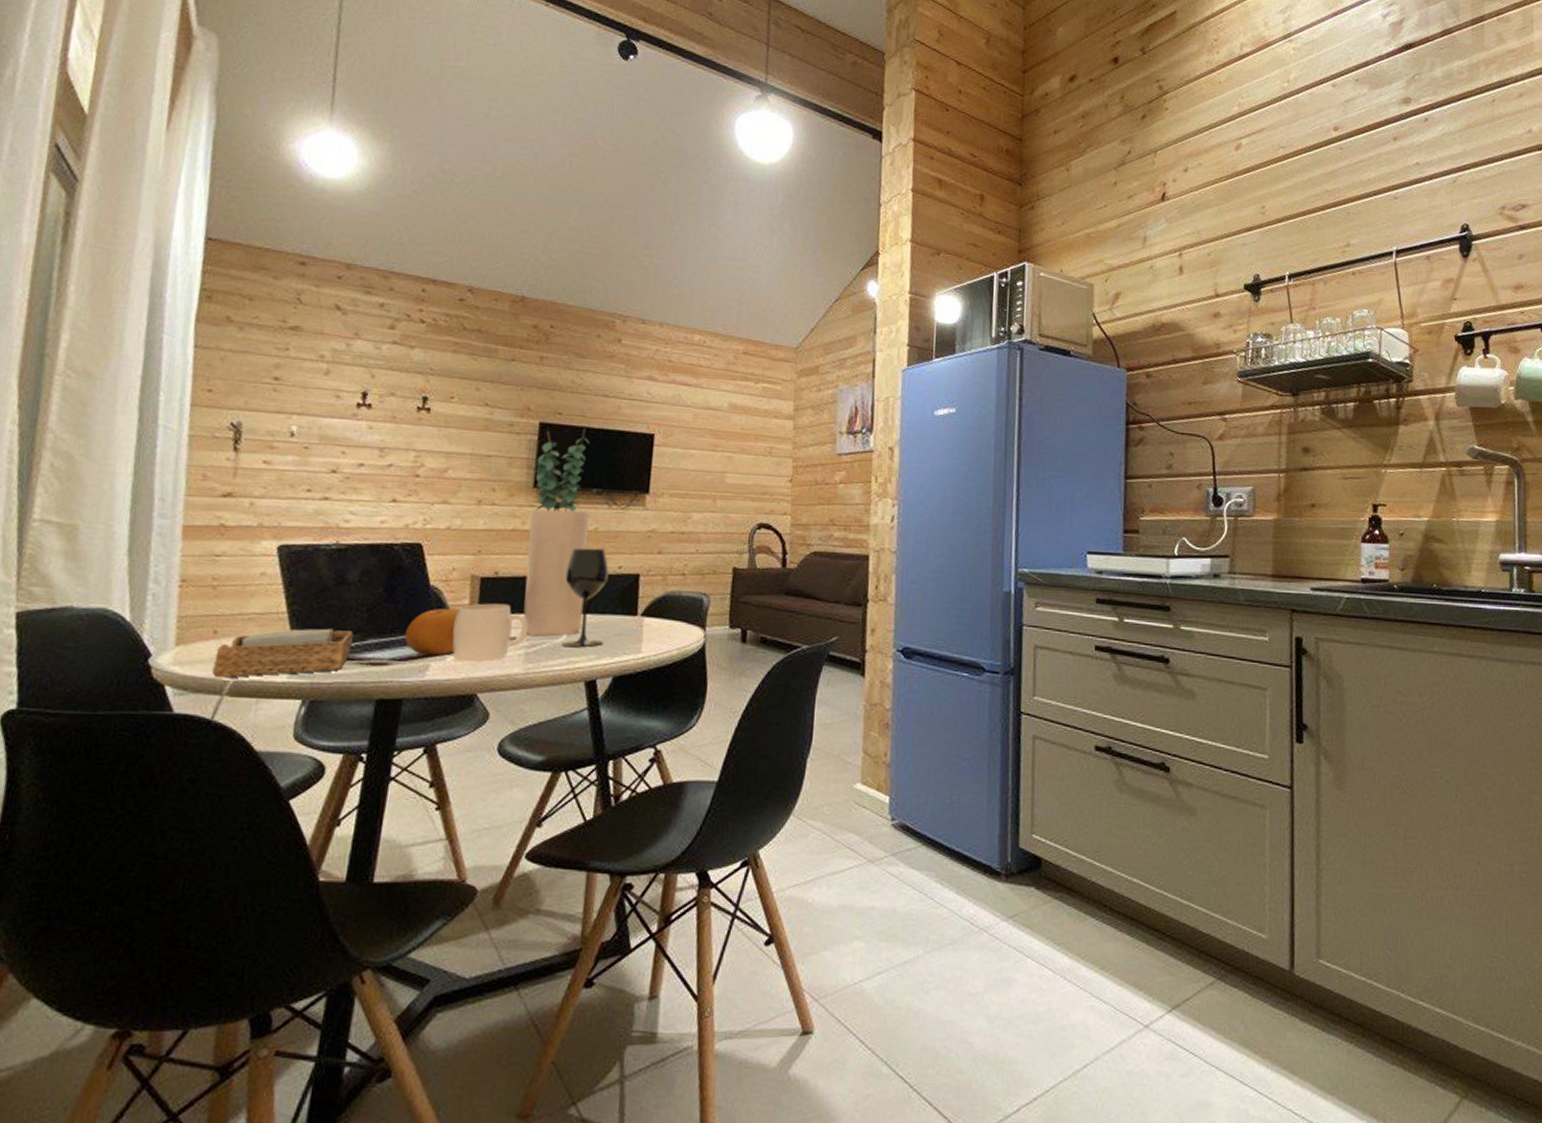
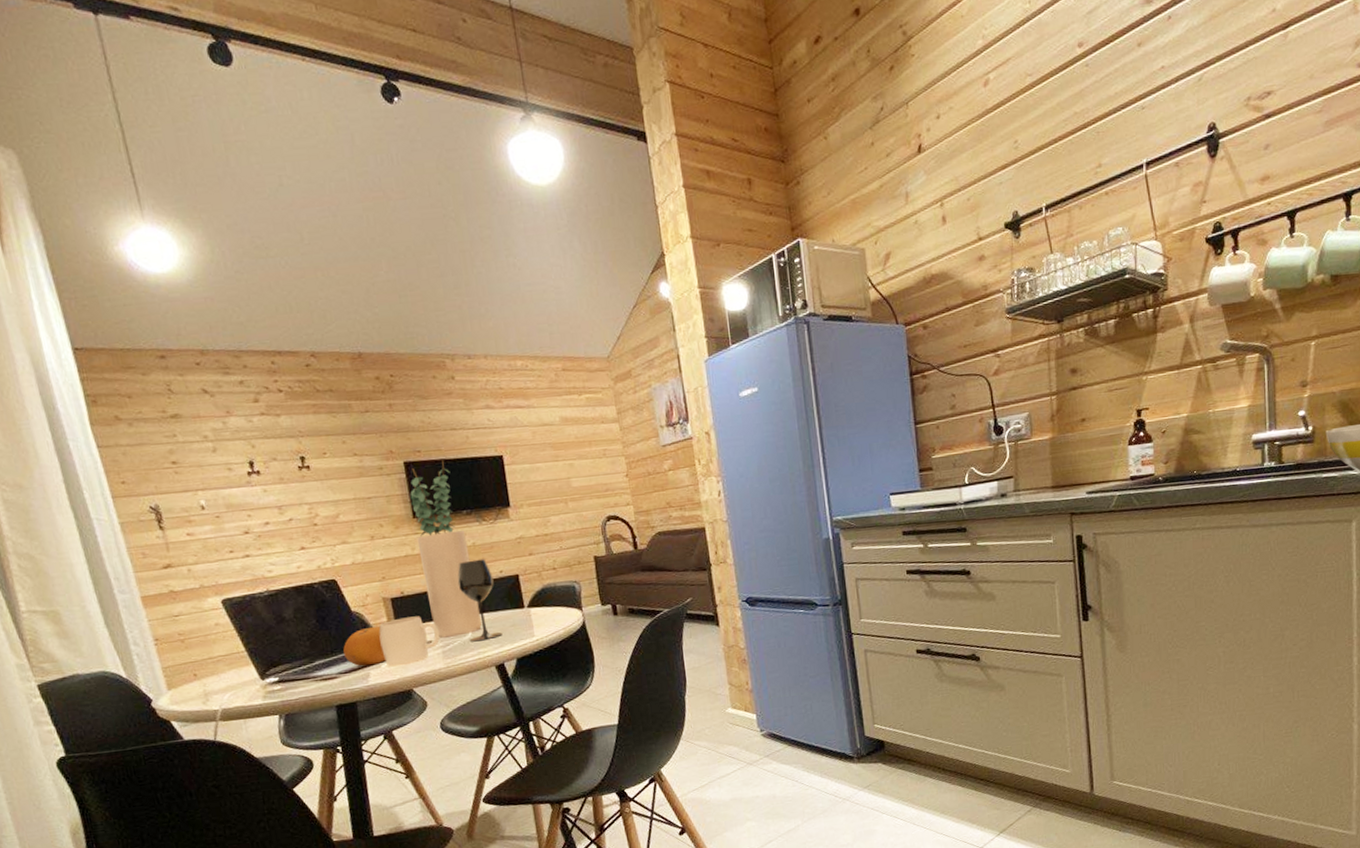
napkin holder: present [213,628,353,679] -> none [200,657,306,710]

